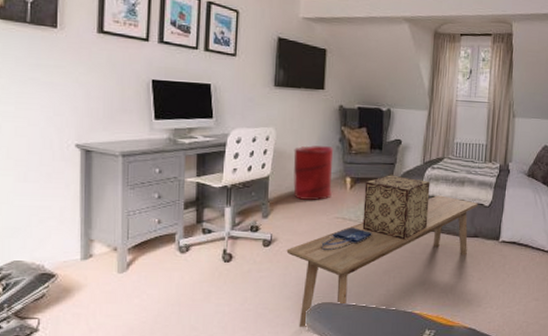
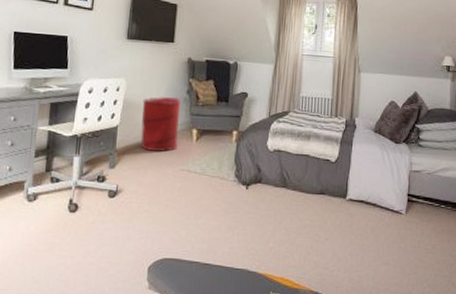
bench: present [286,195,479,327] -> none [131,149,325,284]
shopping bag: present [321,228,372,251] -> none [165,180,217,204]
decorative box: present [362,175,431,240] -> none [207,127,276,195]

